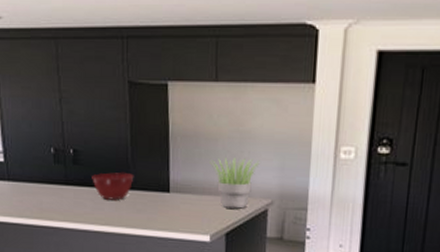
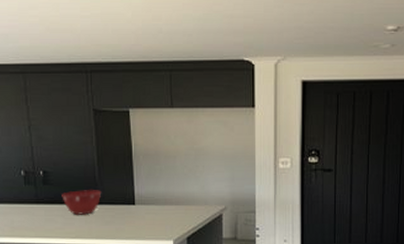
potted plant: present [209,158,260,209] -> none [169,172,213,215]

